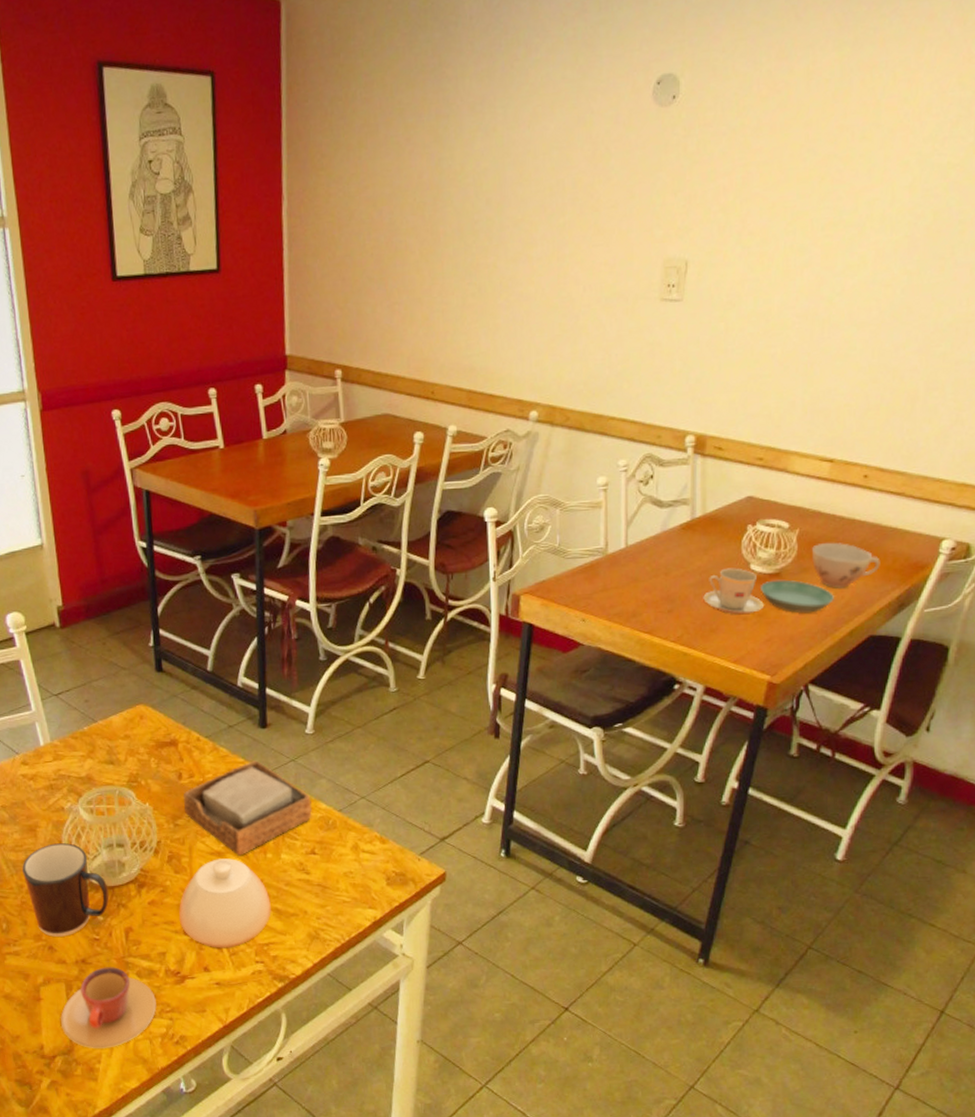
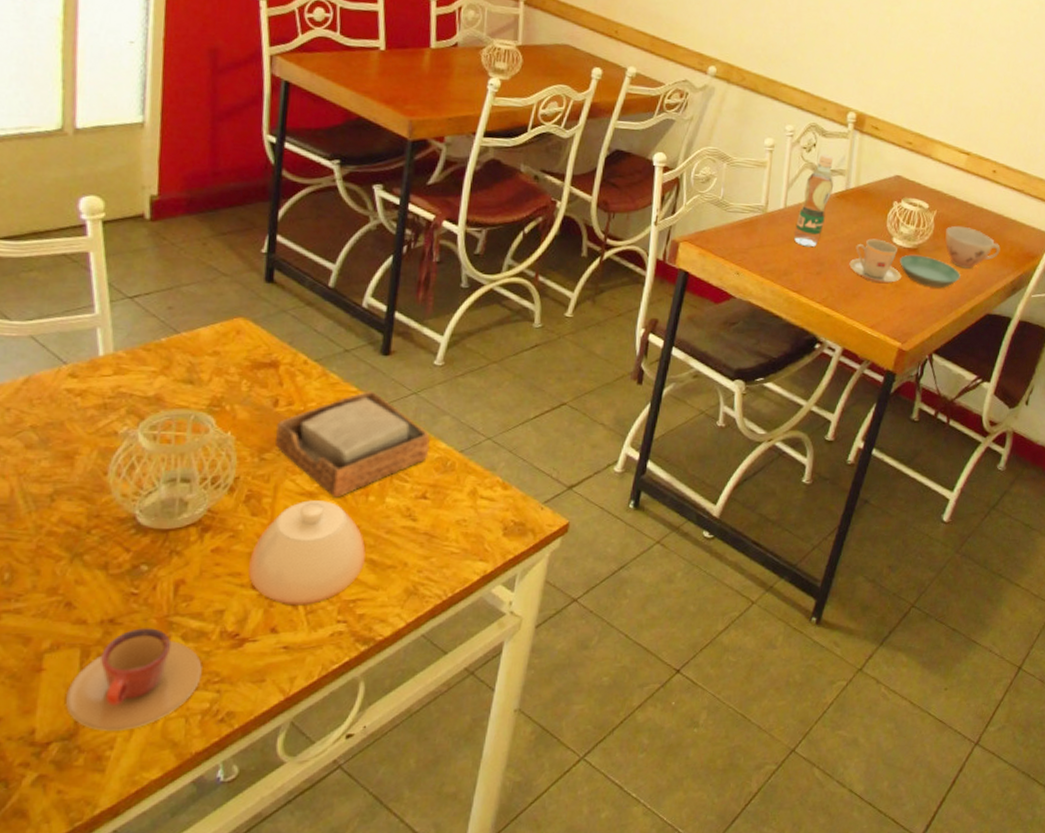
mug: present [22,843,110,937] -> none [45,475,162,590]
bottle: none [638,485,678,585] -> present [793,154,834,247]

